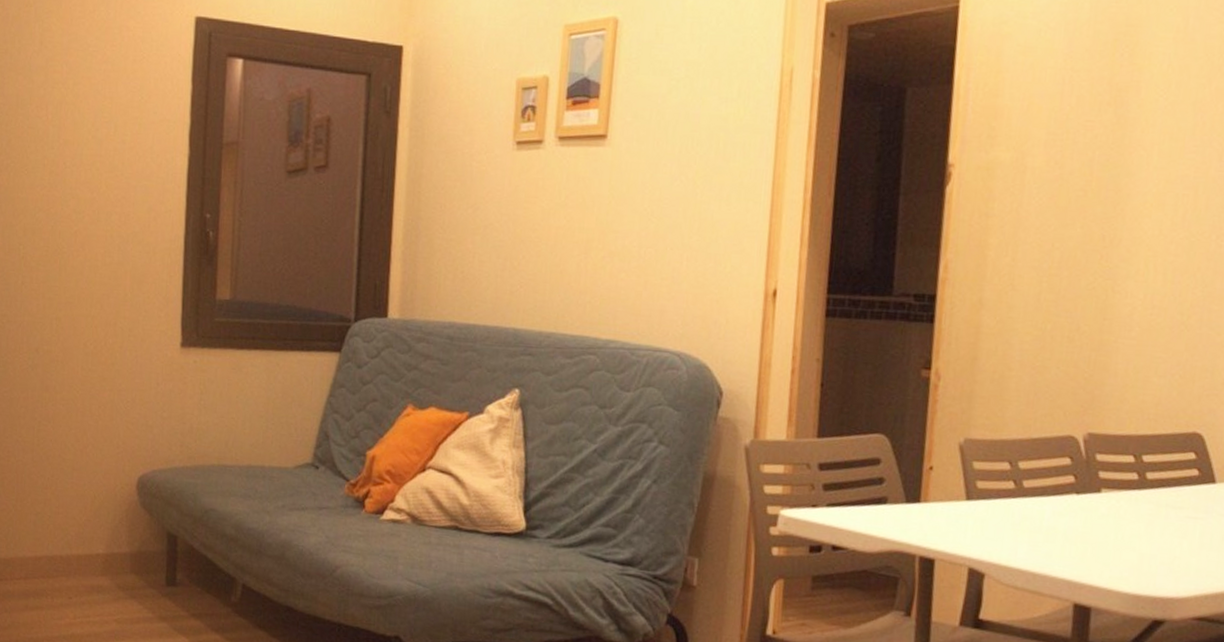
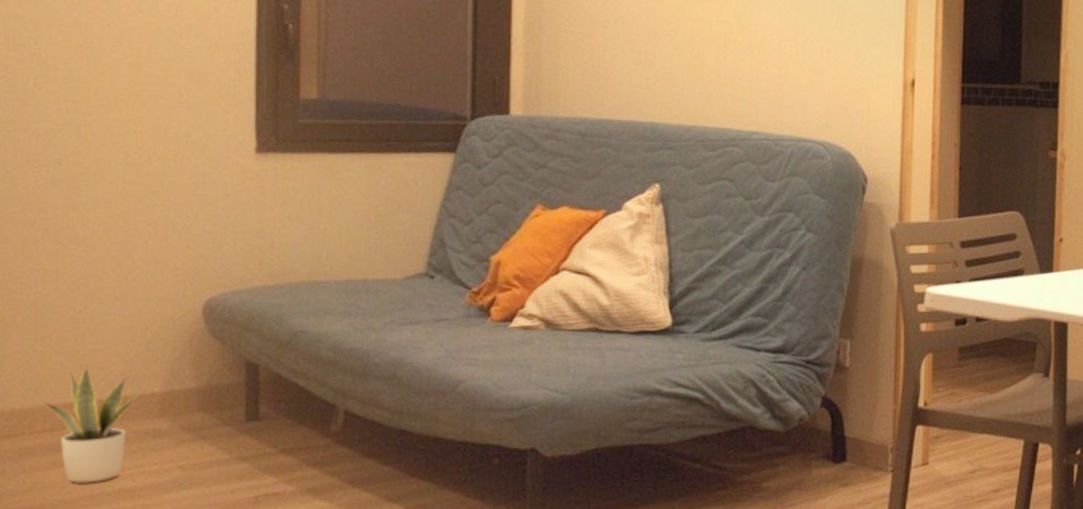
potted plant: none [21,525,93,627] -> present [44,365,145,483]

